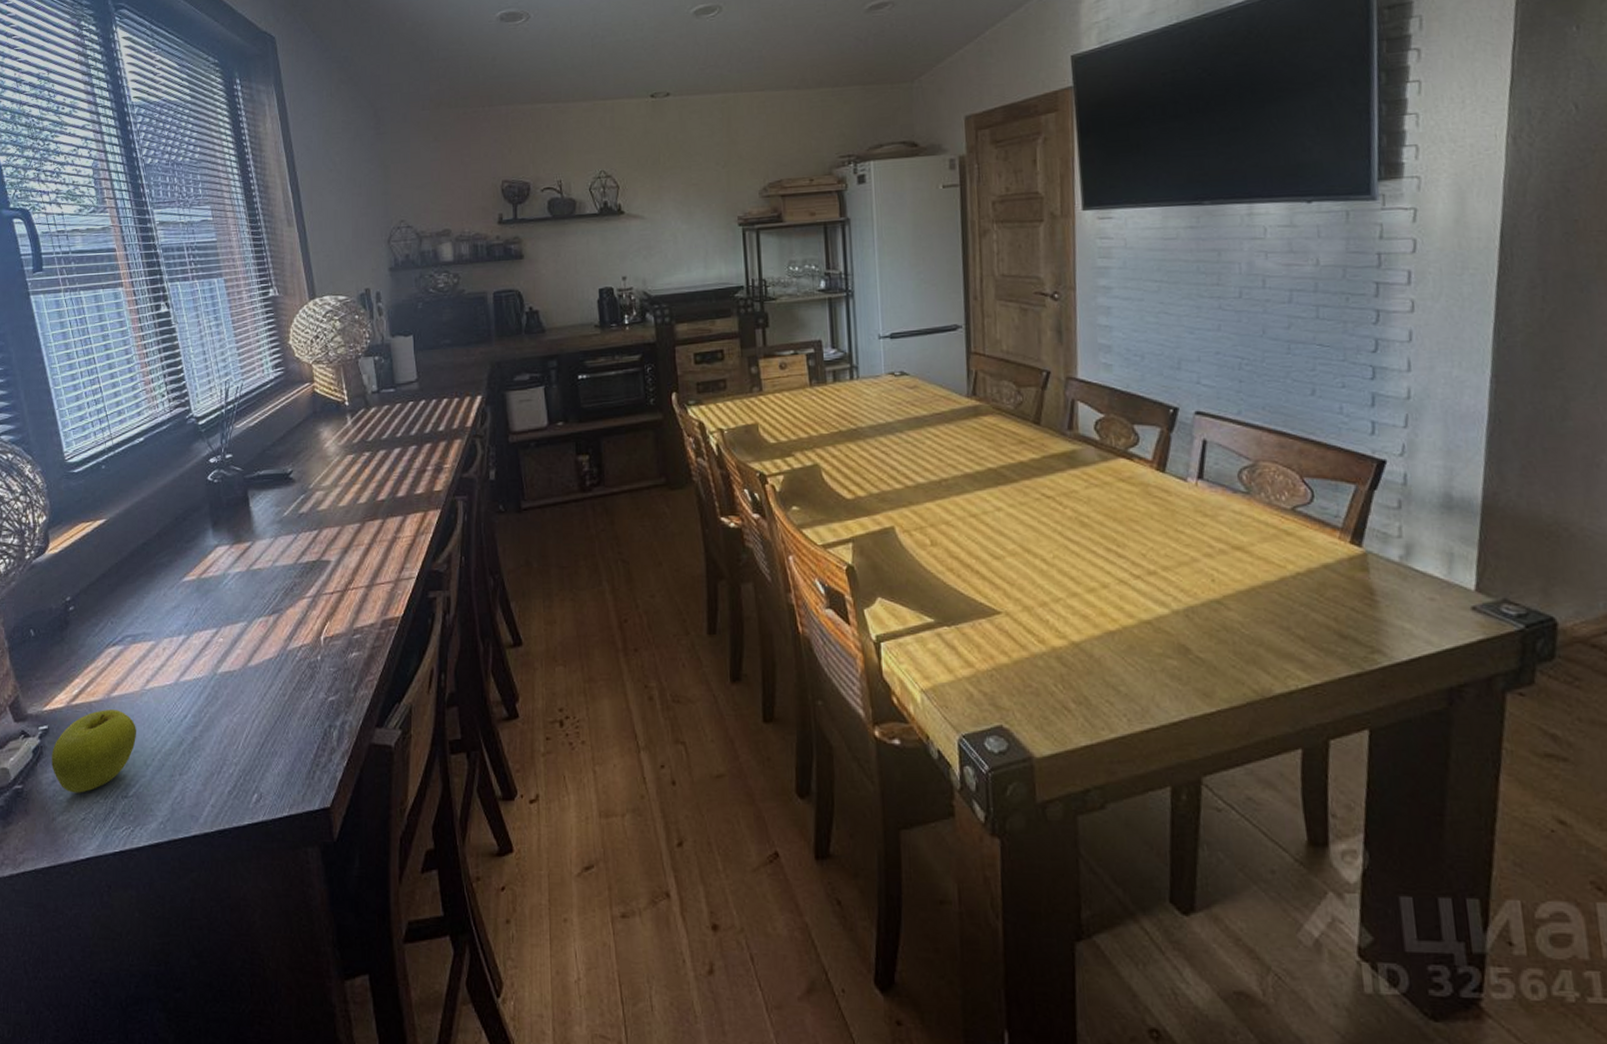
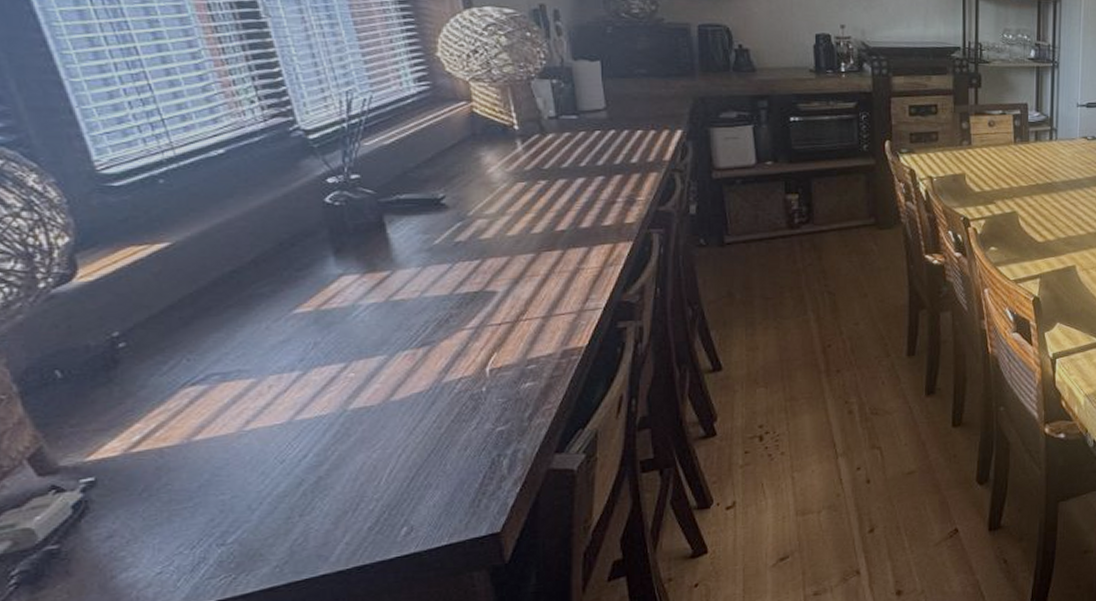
fruit: present [52,710,136,793] -> none [104,454,234,547]

